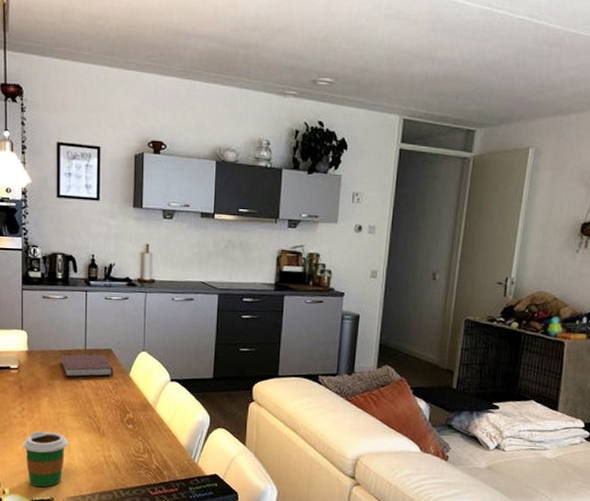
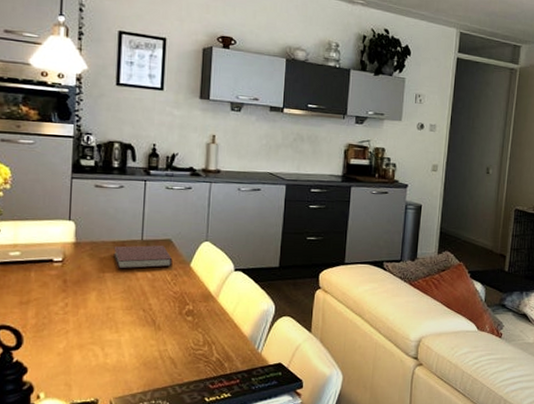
coffee cup: present [23,430,67,488] -> none [64,327,117,389]

